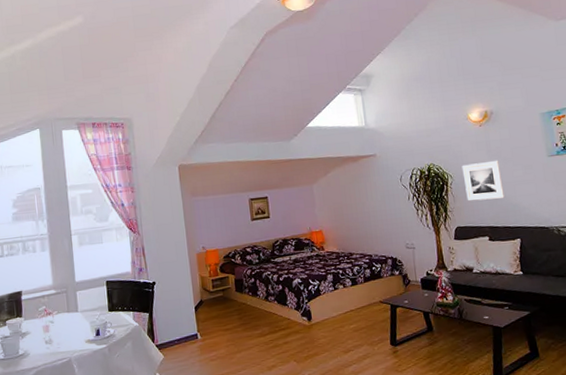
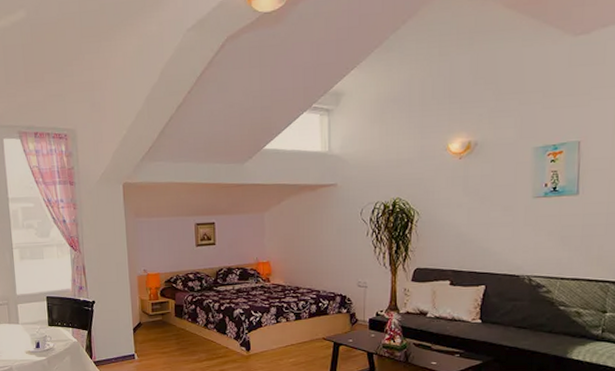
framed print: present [462,160,505,201] -> none [431,198,476,242]

